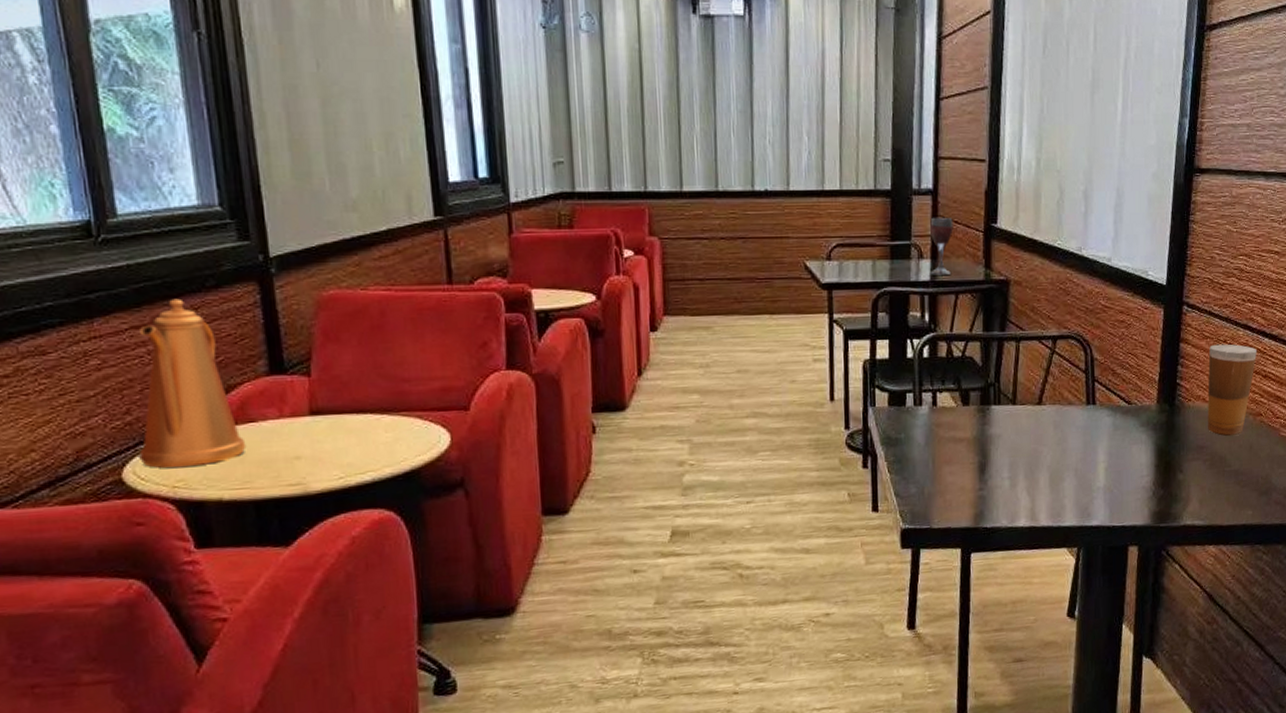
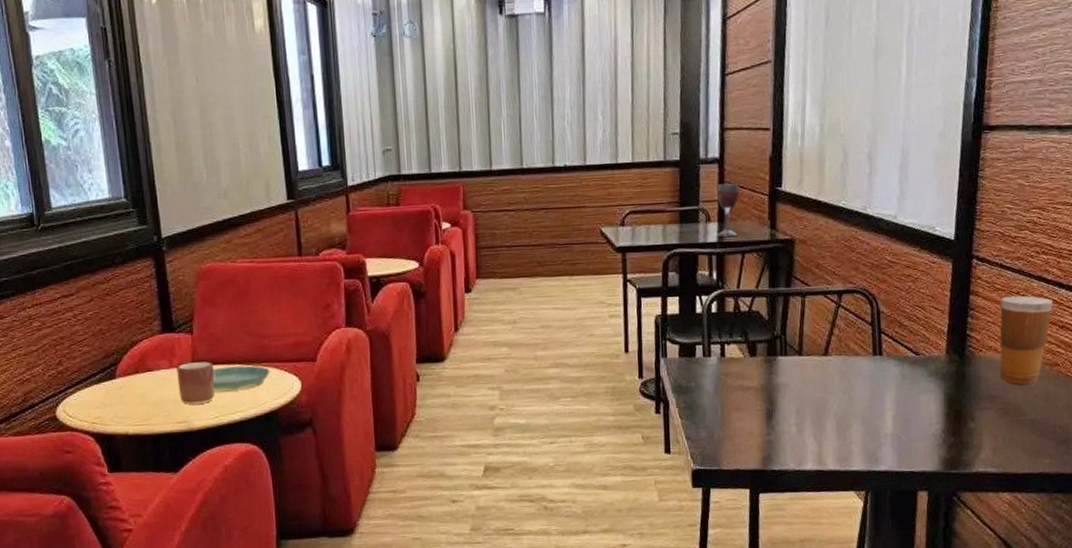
coffee pot: present [139,298,247,469] -> none [68,273,146,408]
mug: none [288,410,340,464] -> present [176,361,216,405]
saucer: none [336,415,411,448] -> present [212,365,270,392]

